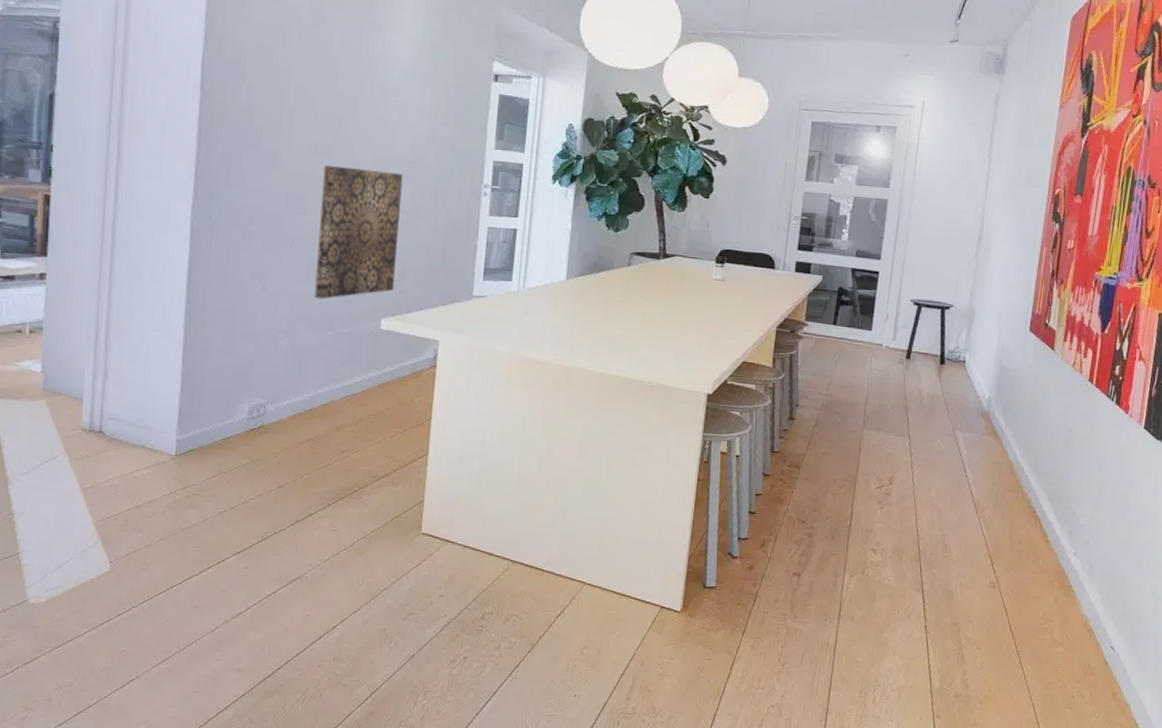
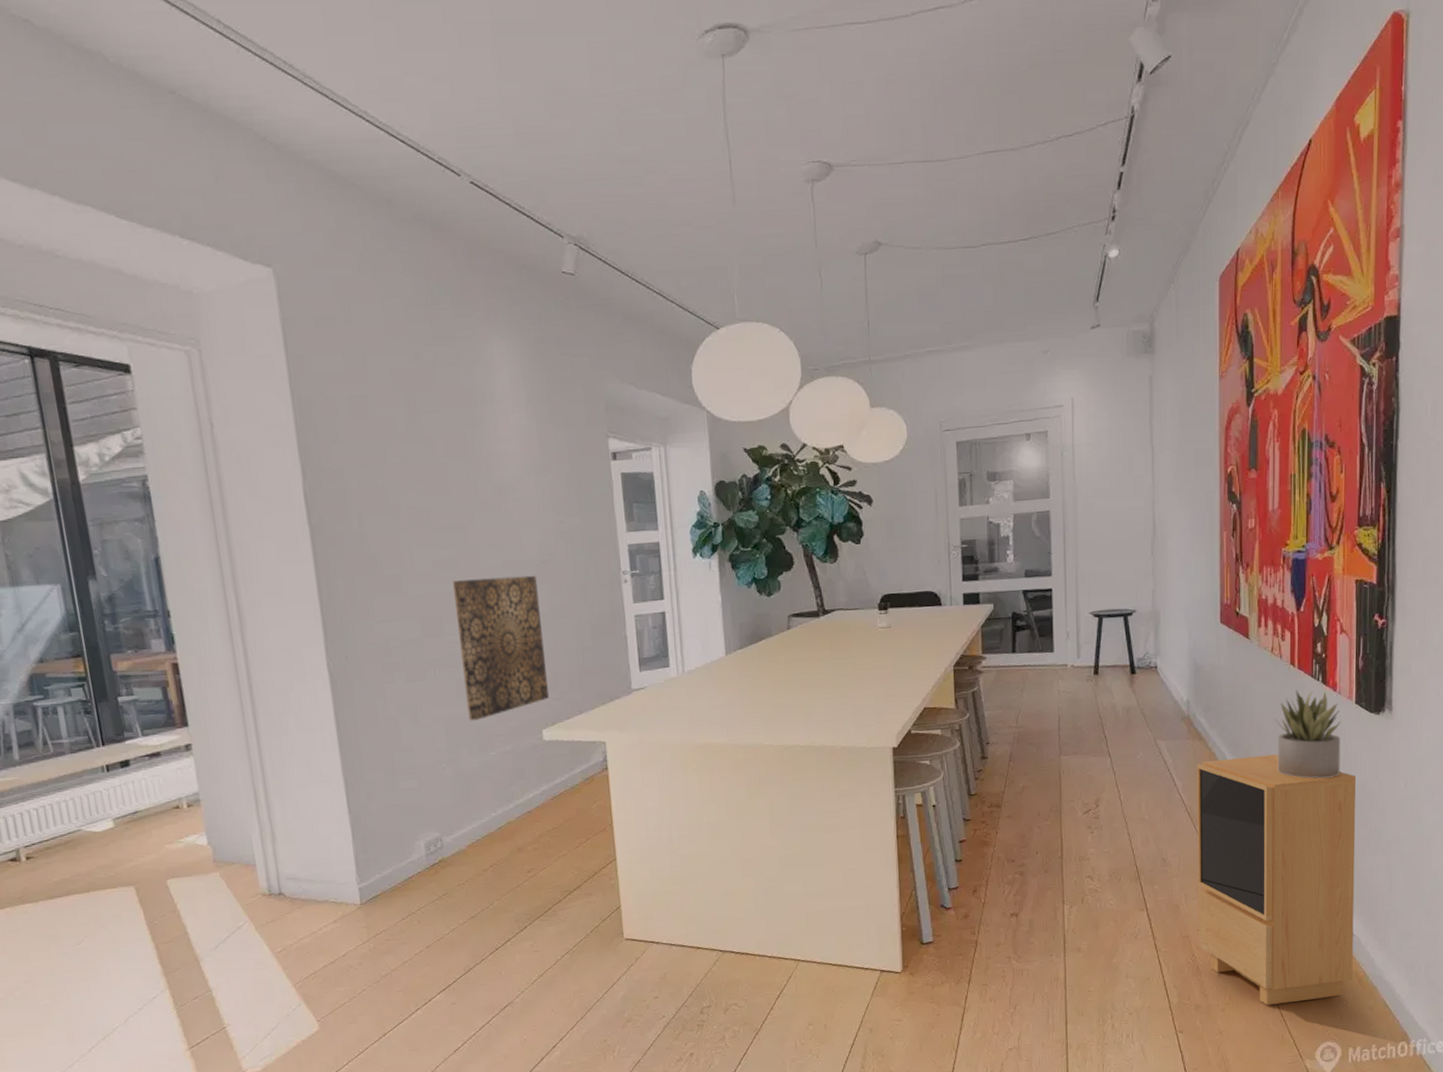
speaker: none [966,459,1136,708] -> present [1197,754,1356,1006]
succulent plant: none [1064,405,1129,494] -> present [1274,689,1341,779]

